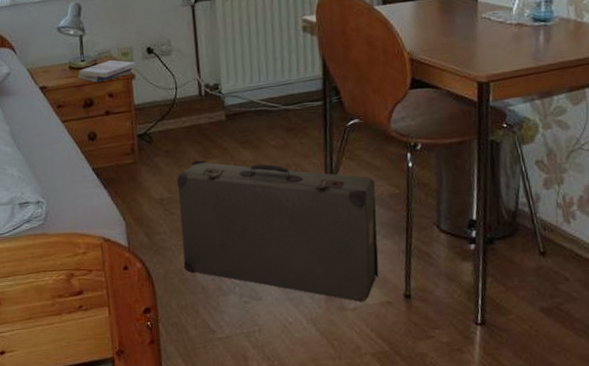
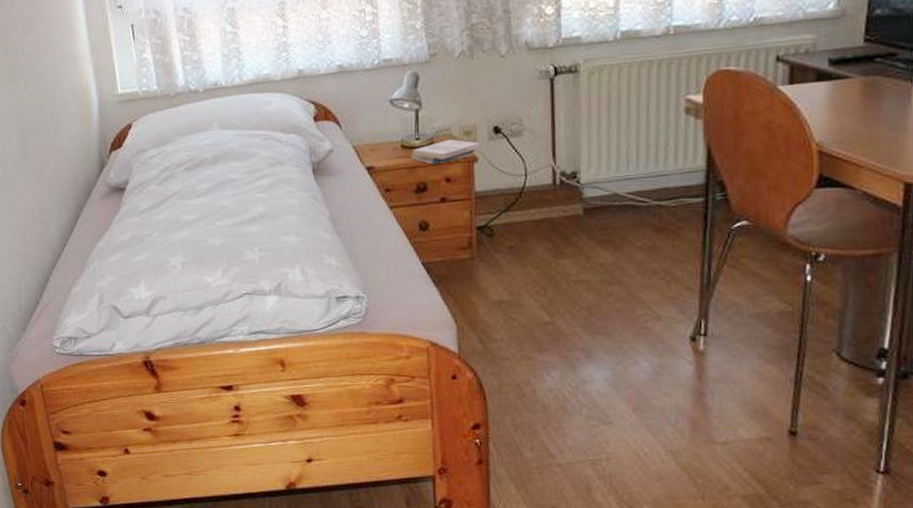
suitcase: present [177,160,379,302] -> none [520,260,763,435]

